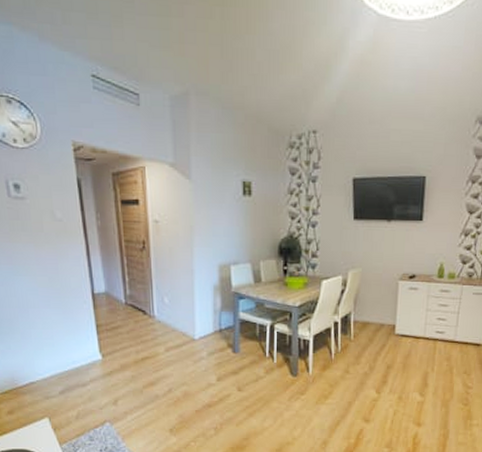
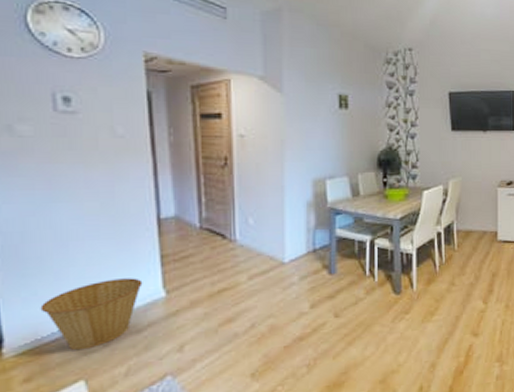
basket: none [13,341,84,395] -> present [40,278,143,351]

